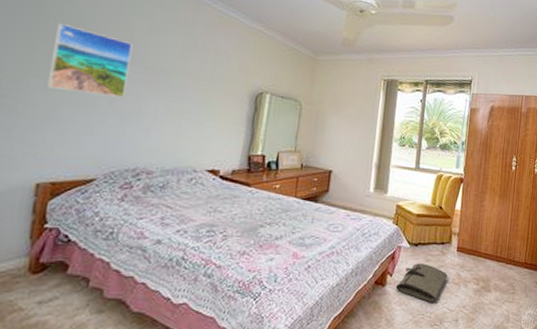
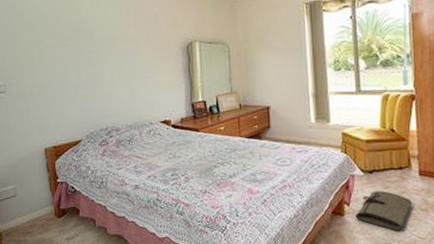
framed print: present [47,23,133,98] -> none [29,17,86,72]

